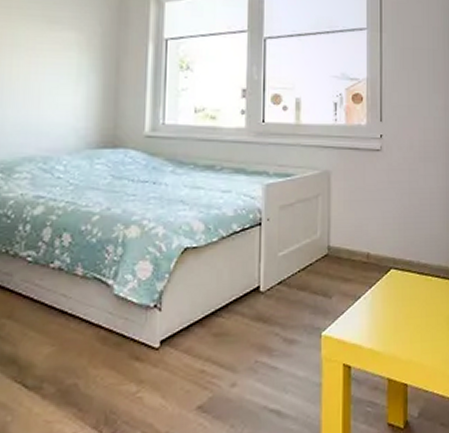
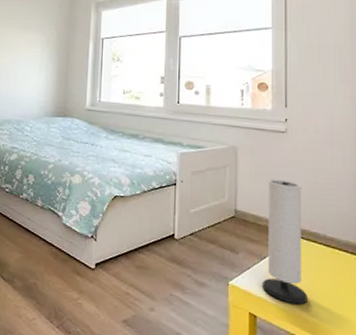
speaker: none [356,205,402,345] -> present [261,179,307,305]

